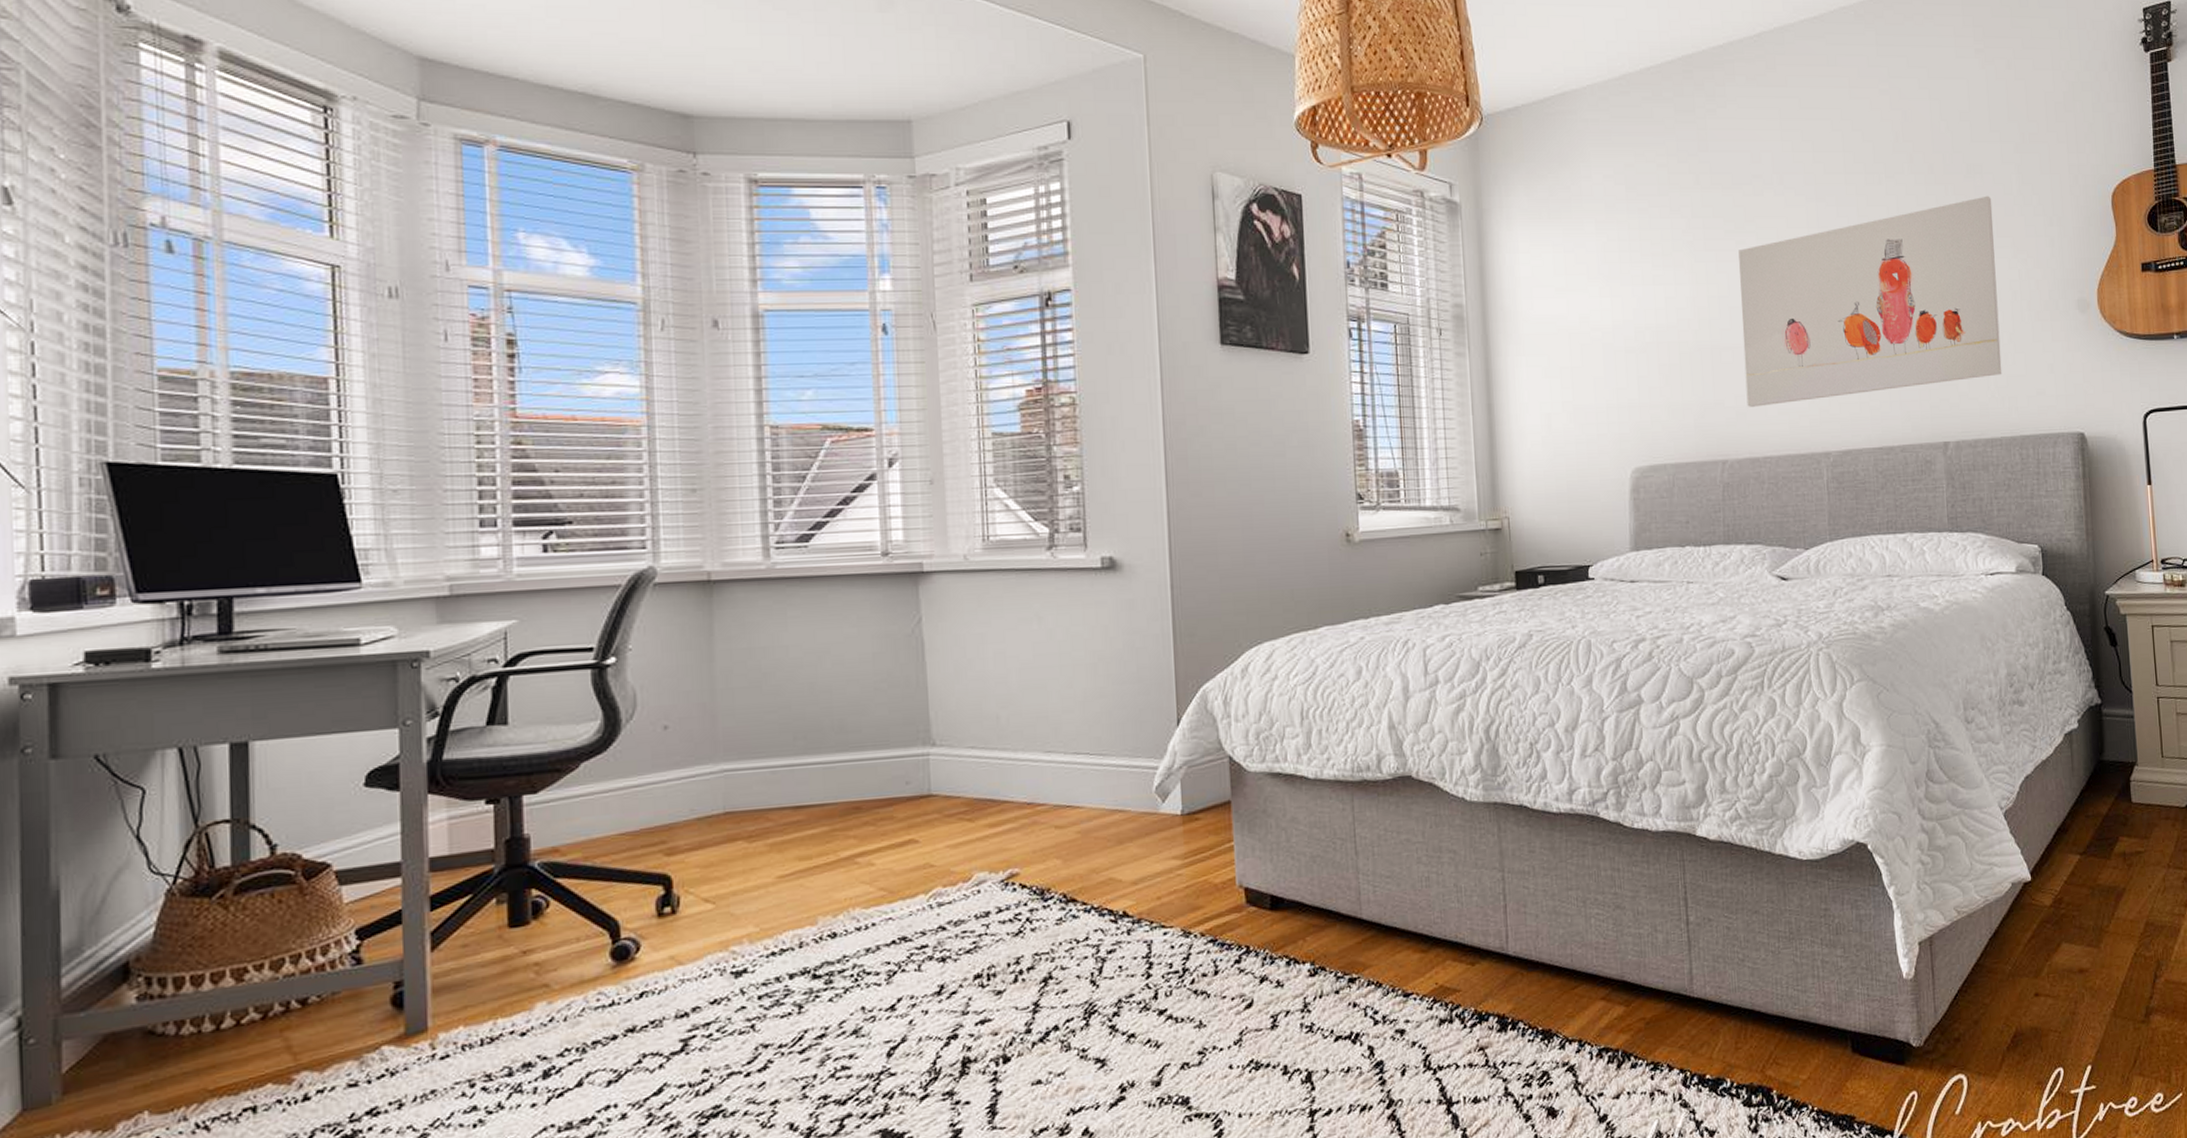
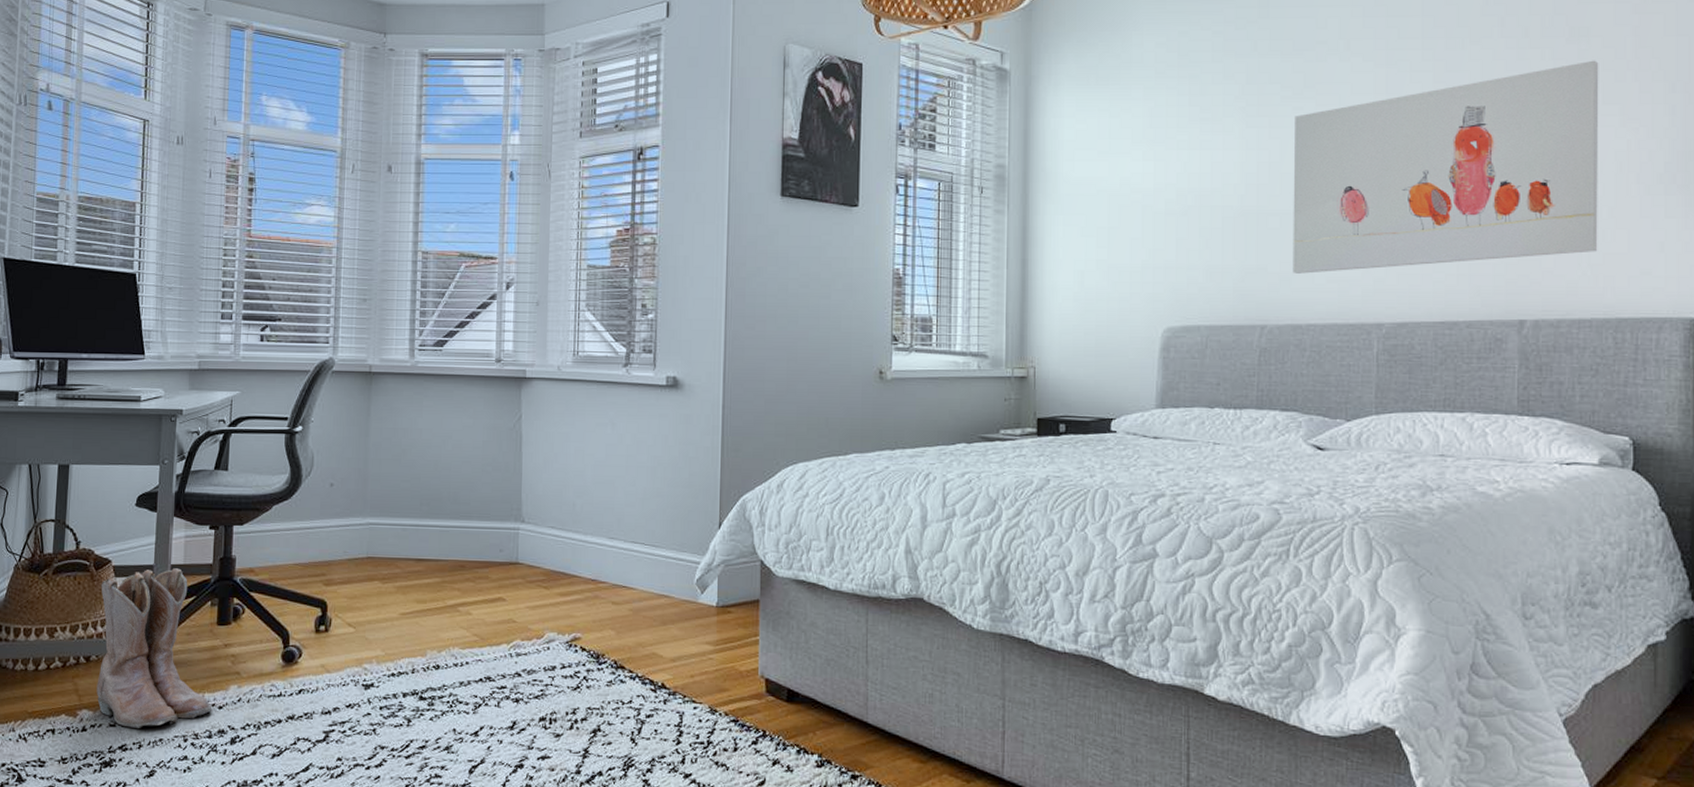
boots: none [316,861,511,1084] -> present [96,568,212,728]

